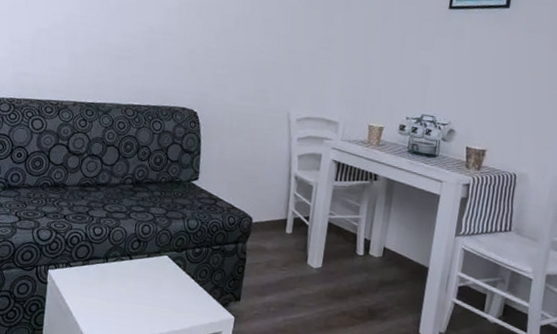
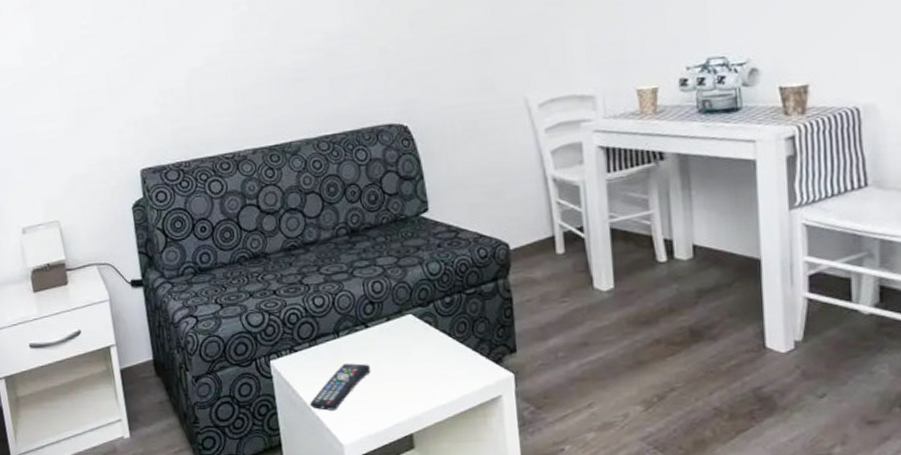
remote control: none [71,283,127,319] -> present [309,363,371,411]

